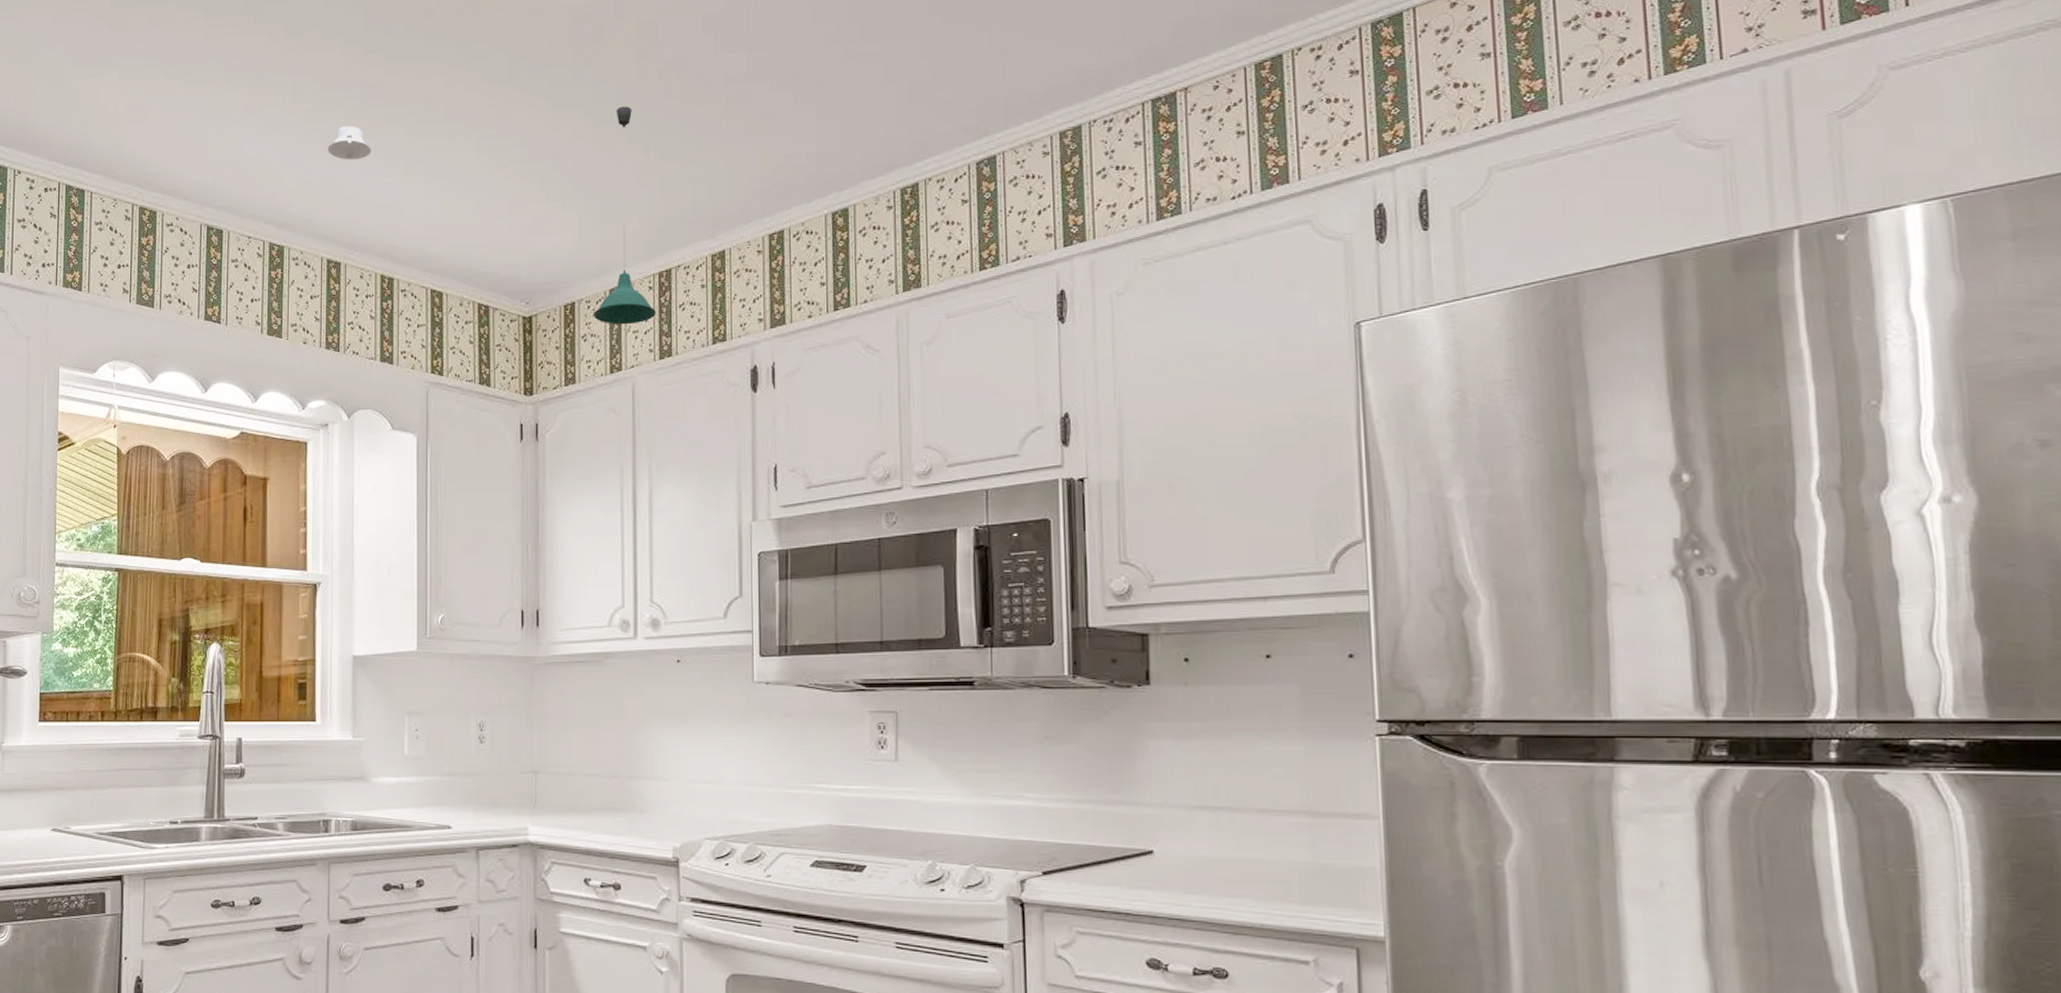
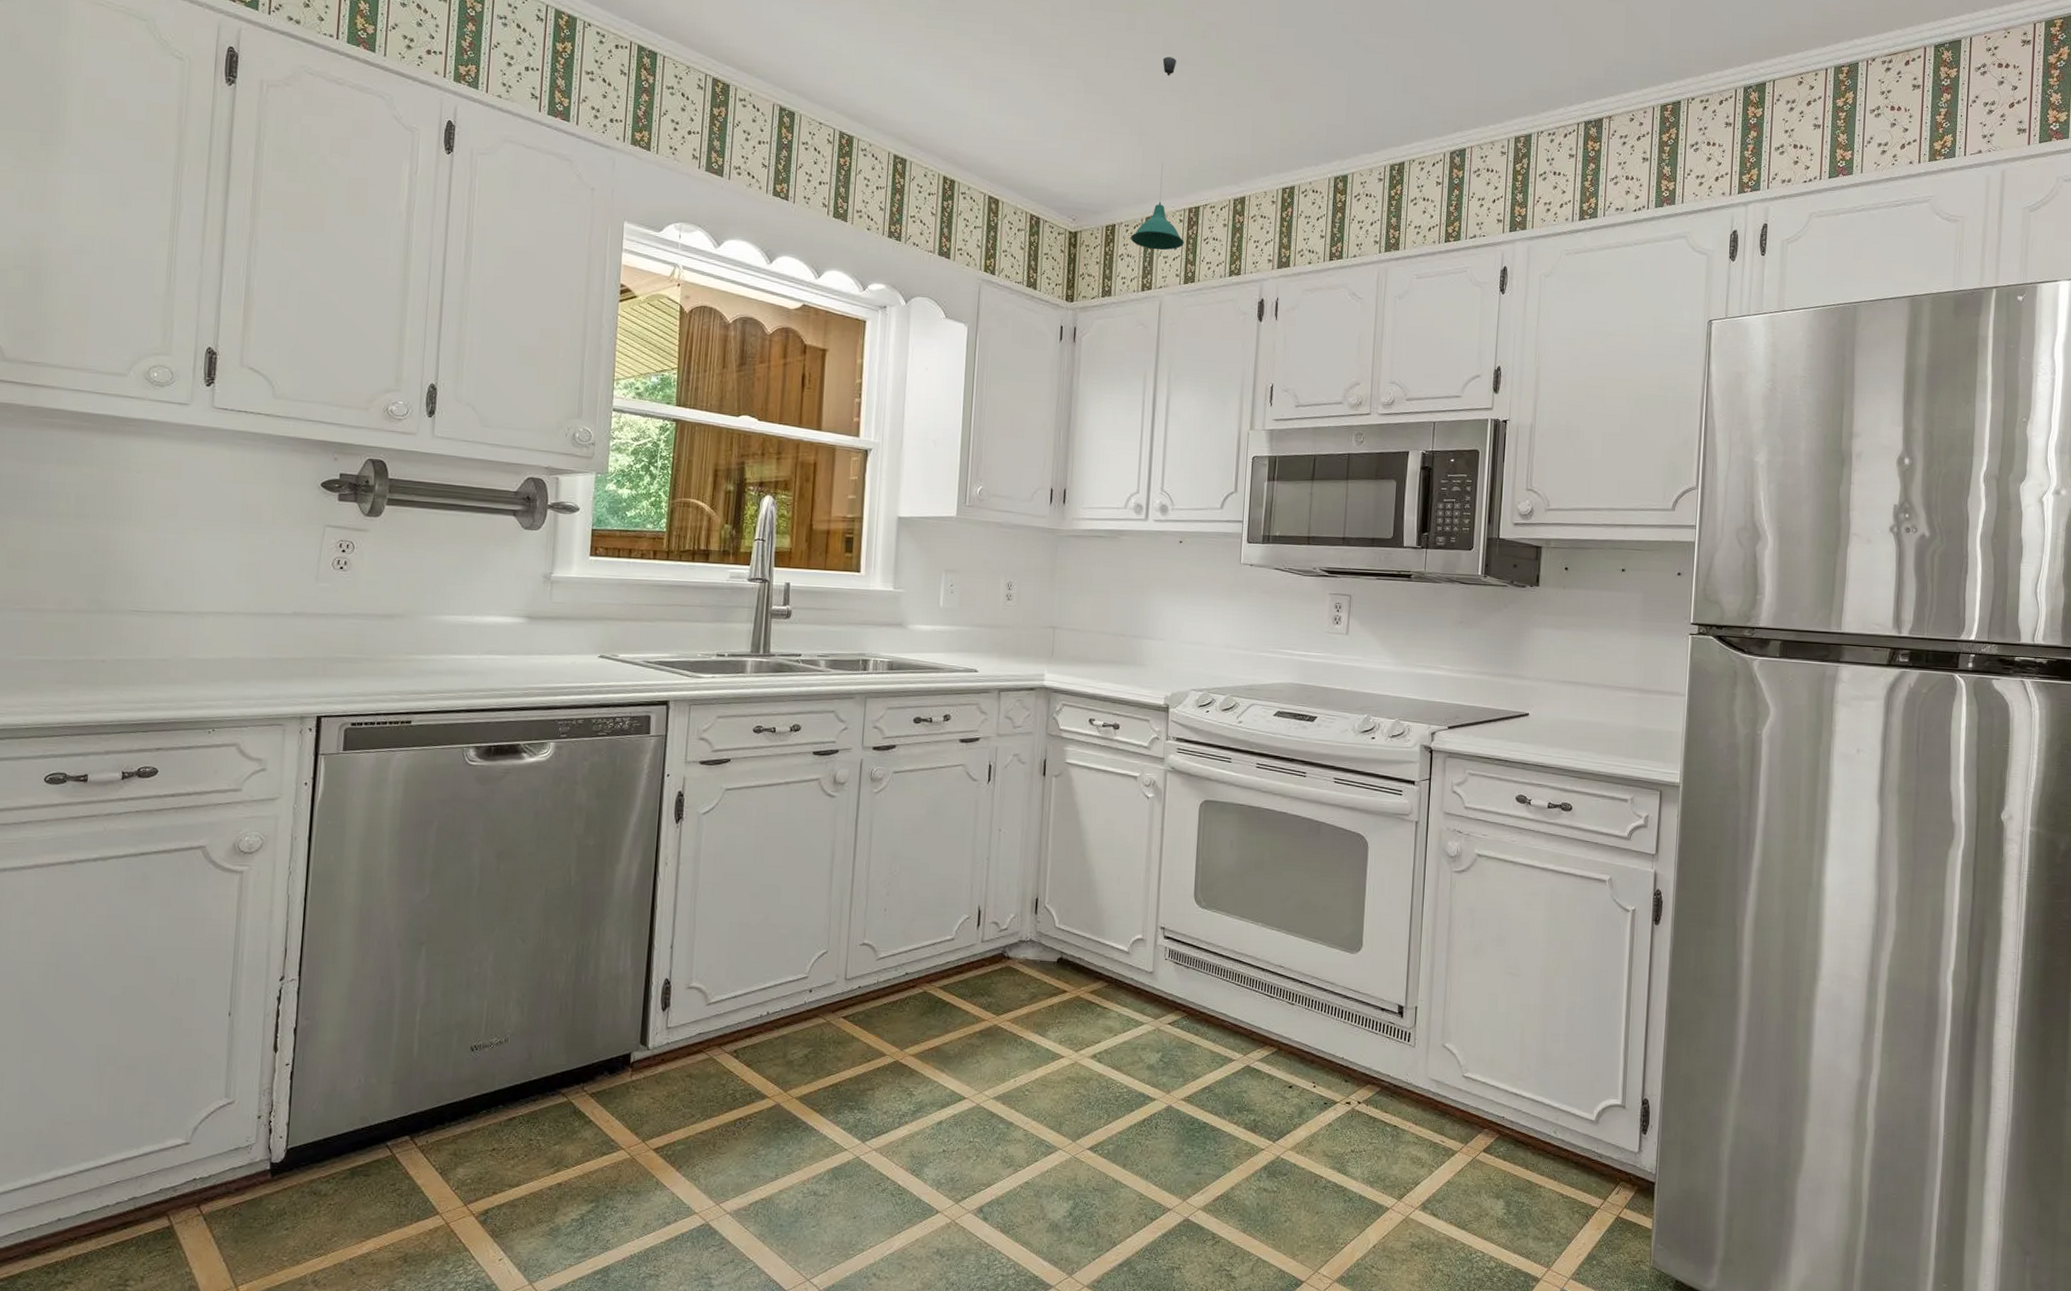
recessed light: present [327,126,372,160] -> none [900,33,942,67]

